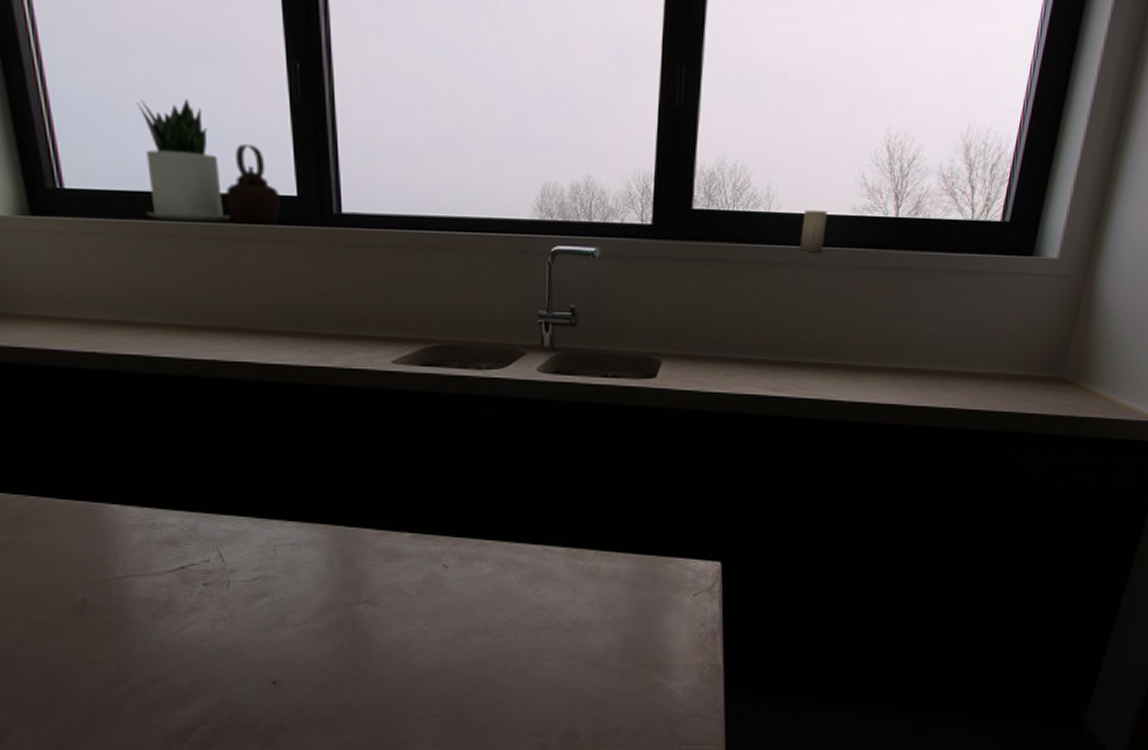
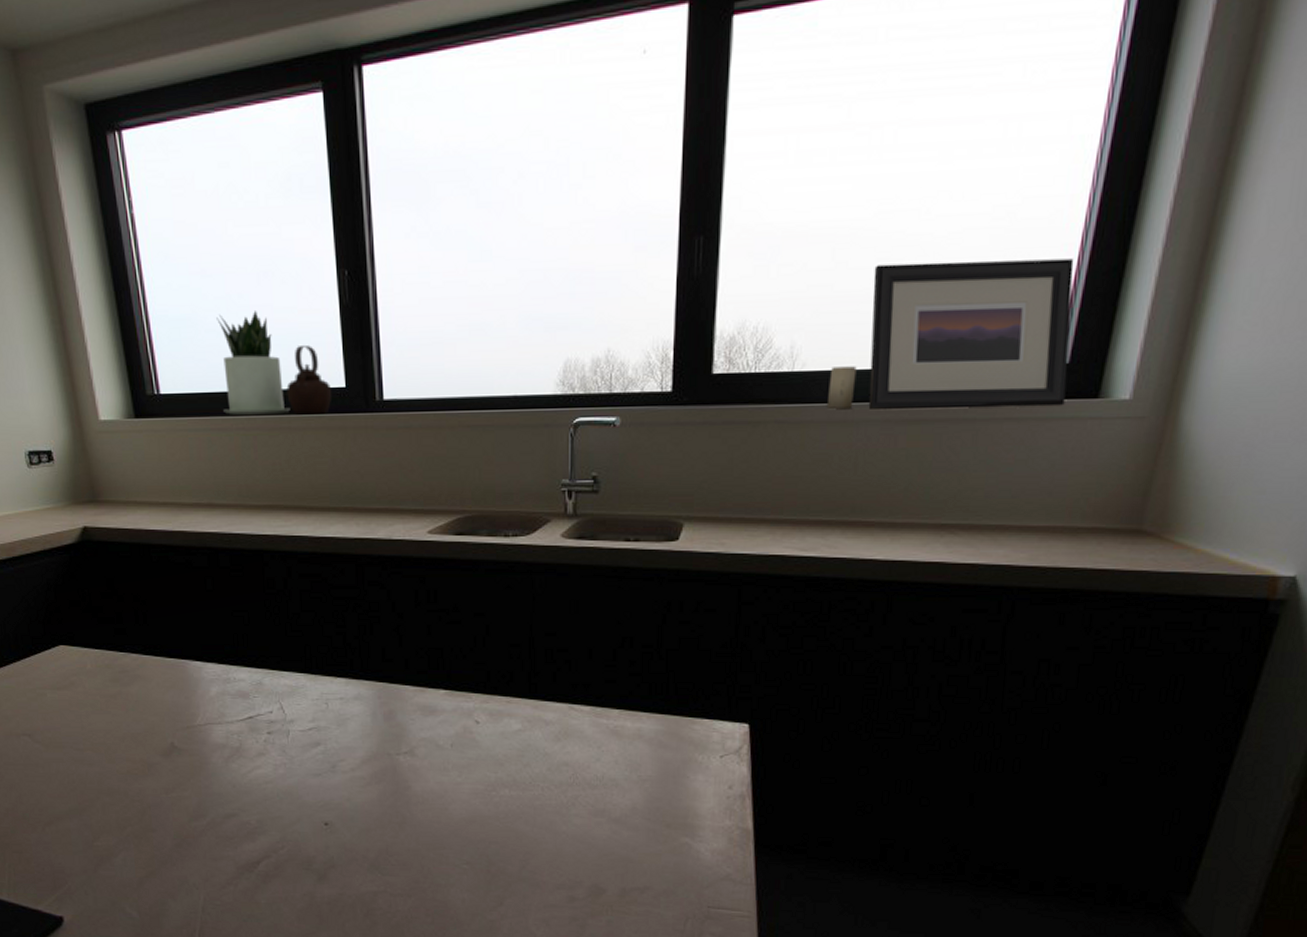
picture frame: none [837,112,1017,262] -> present [868,258,1074,409]

